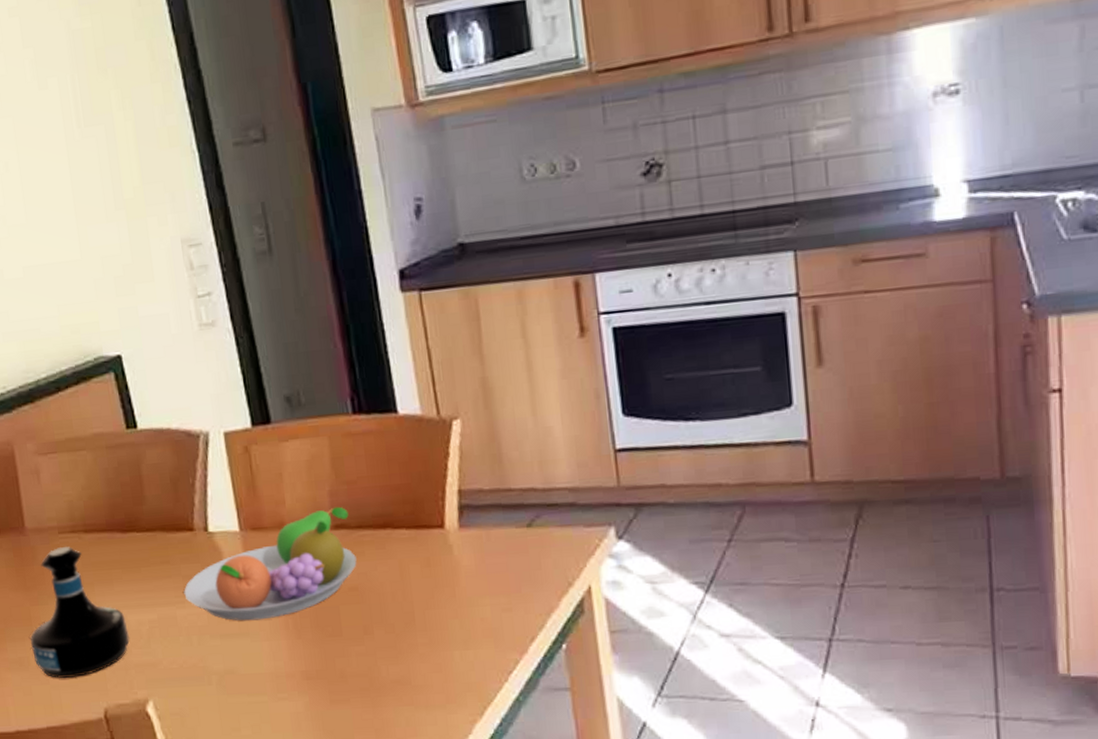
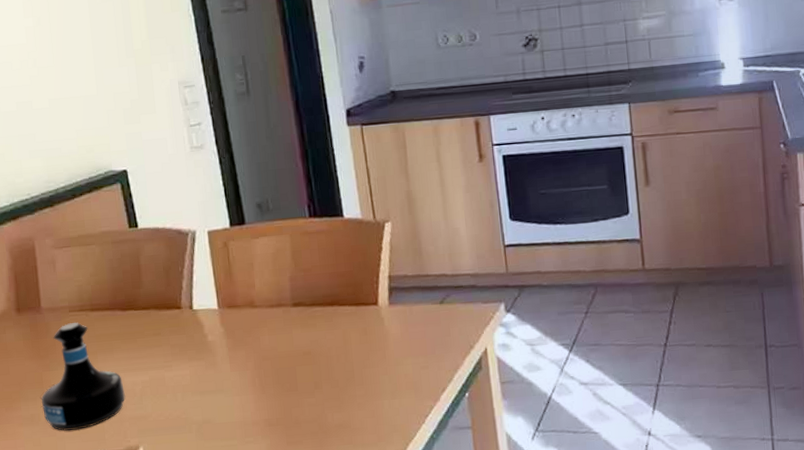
fruit bowl: present [184,506,357,621] -> none [171,289,310,381]

